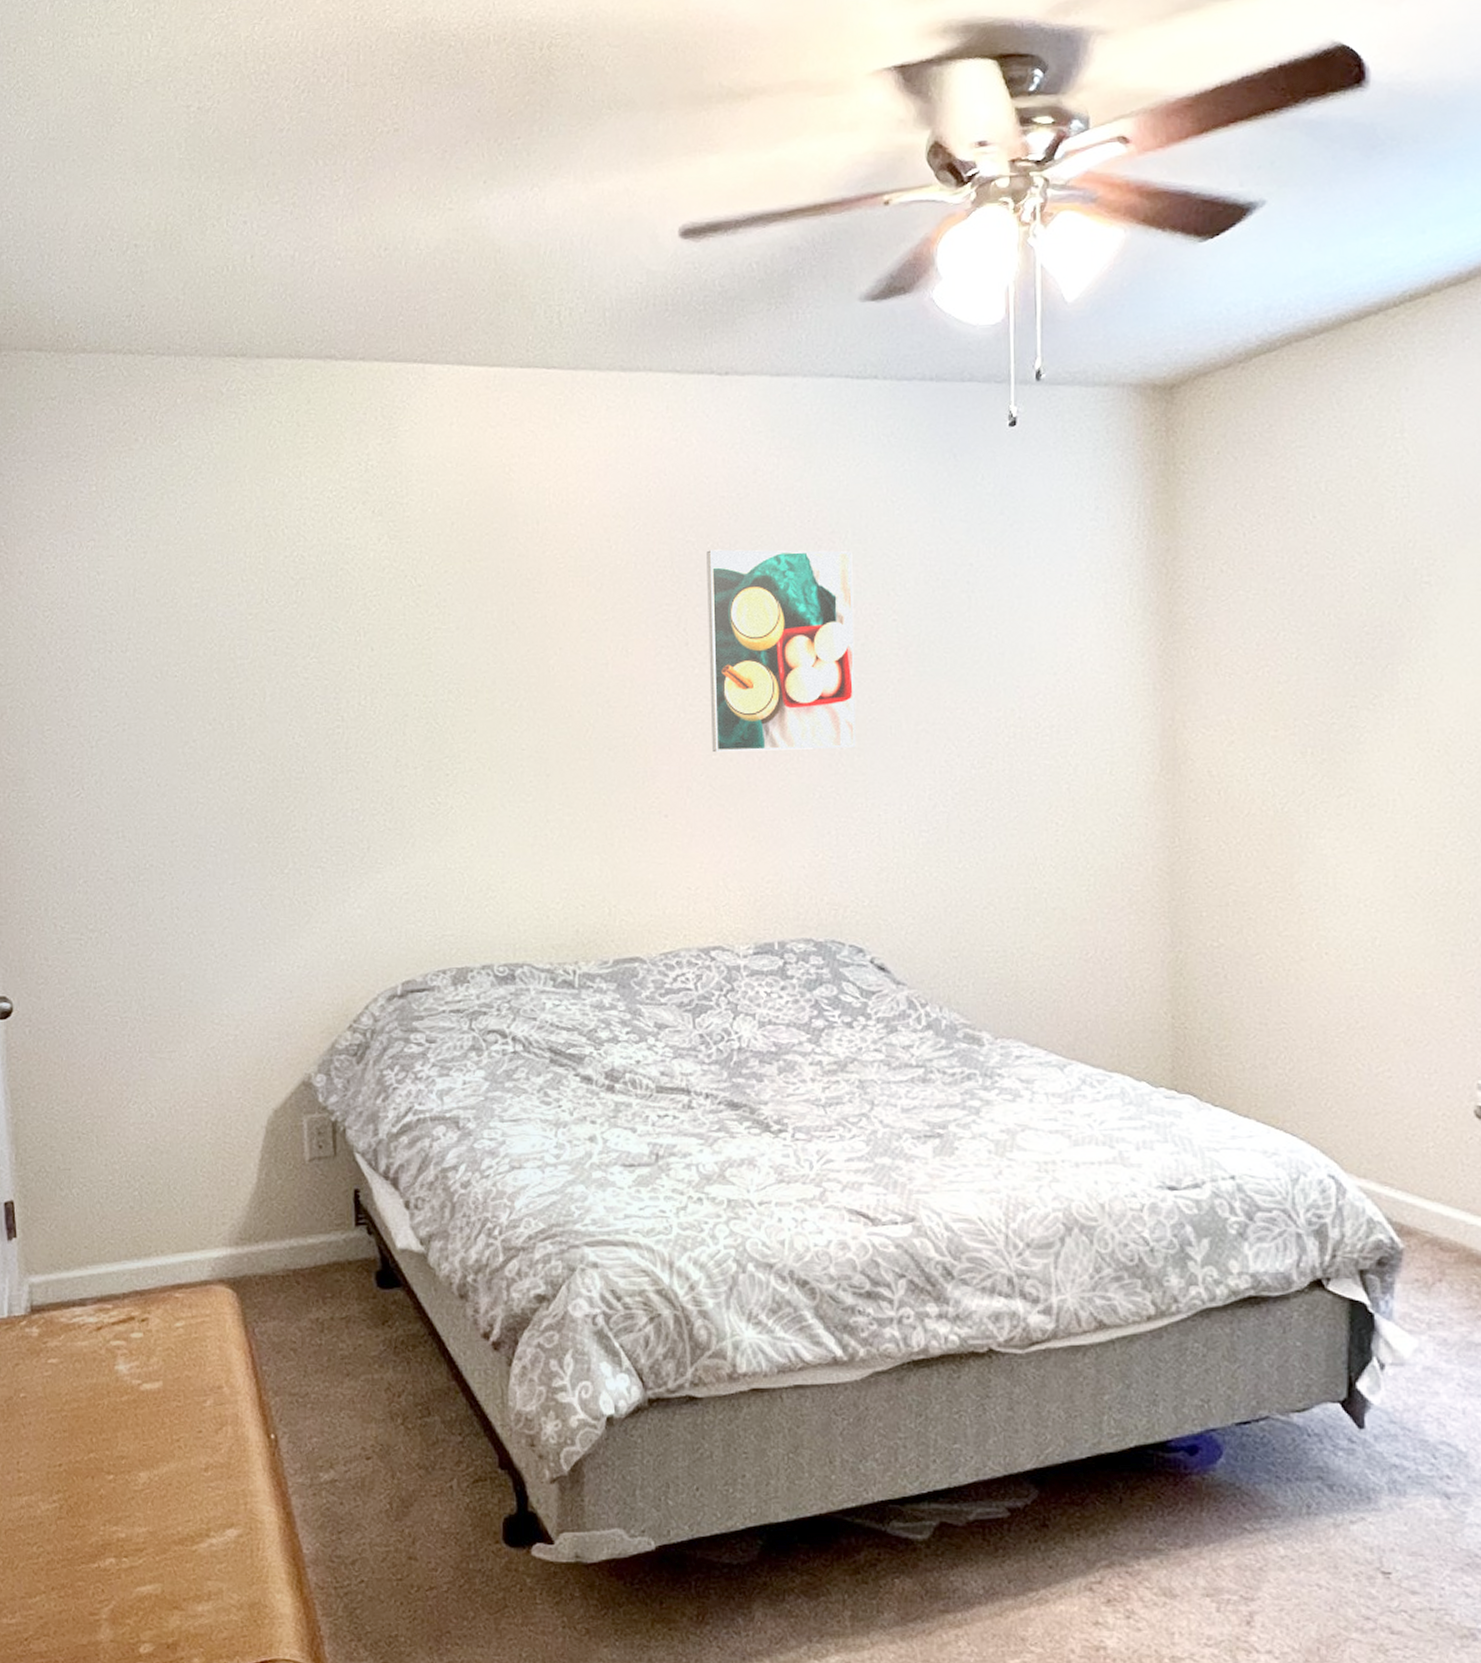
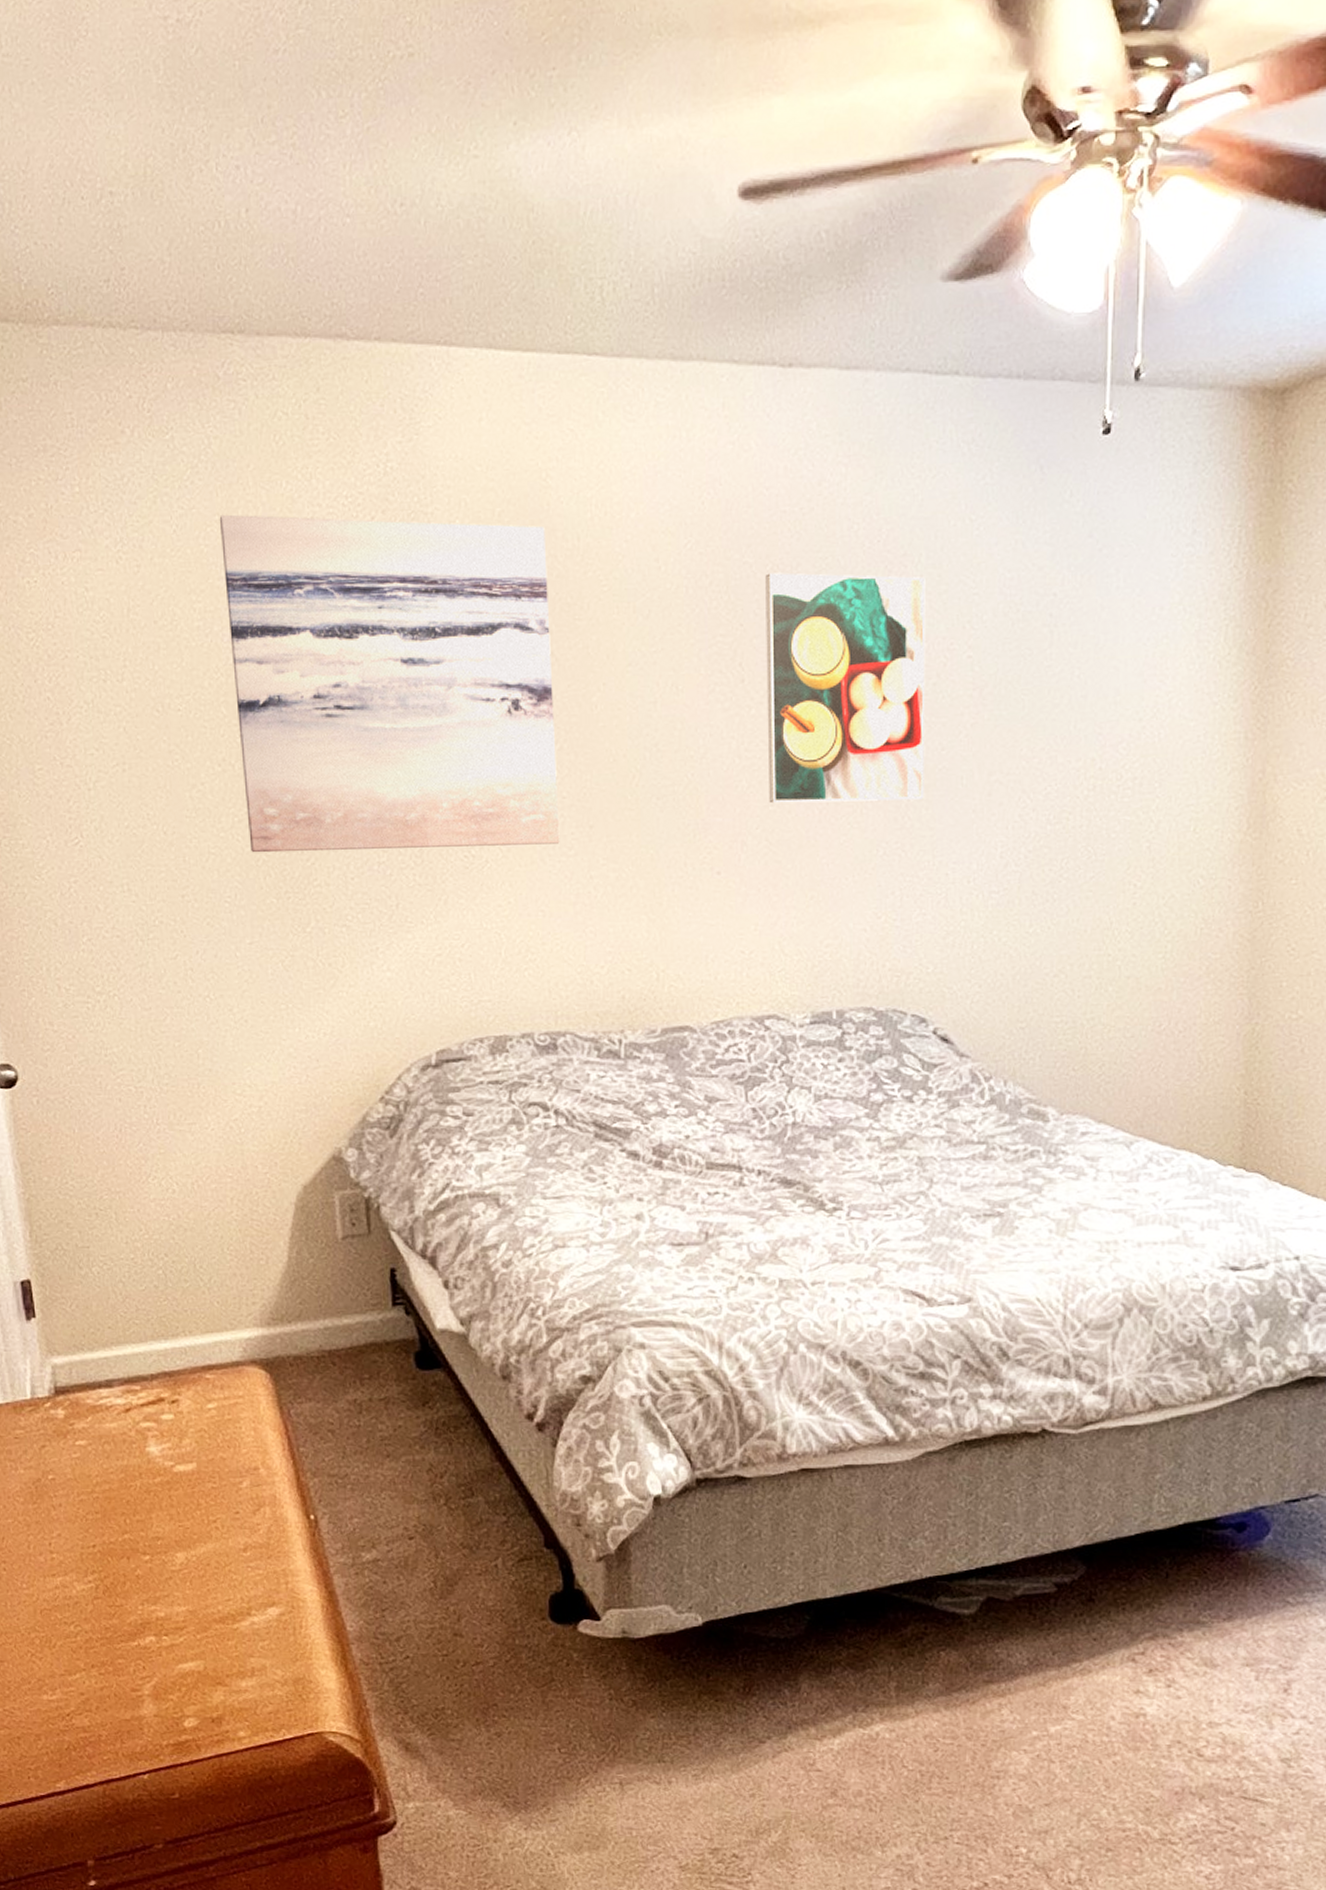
wall art: none [218,507,519,802] -> present [219,514,560,853]

